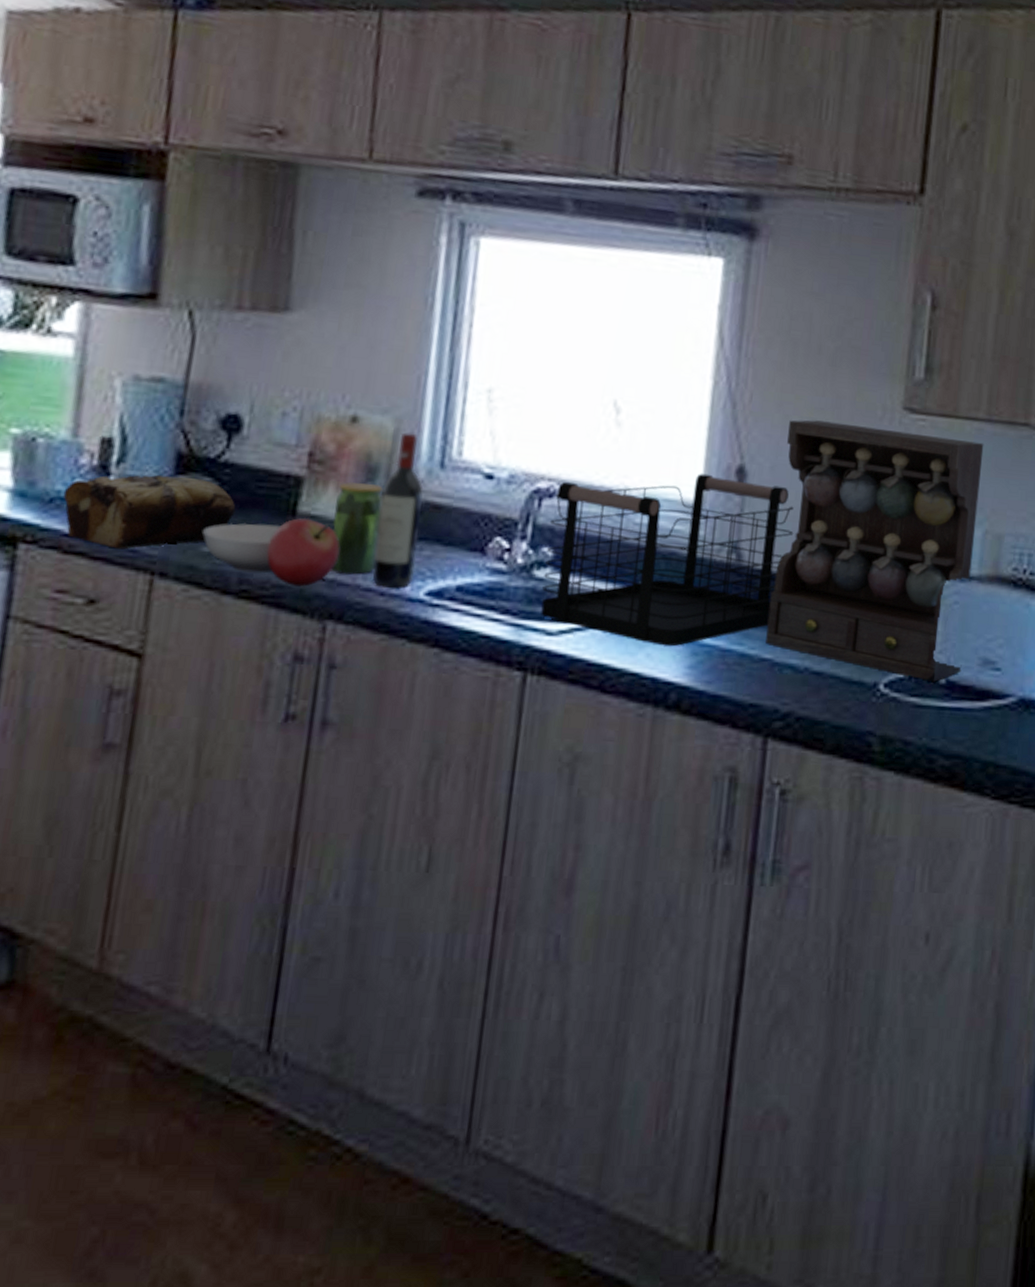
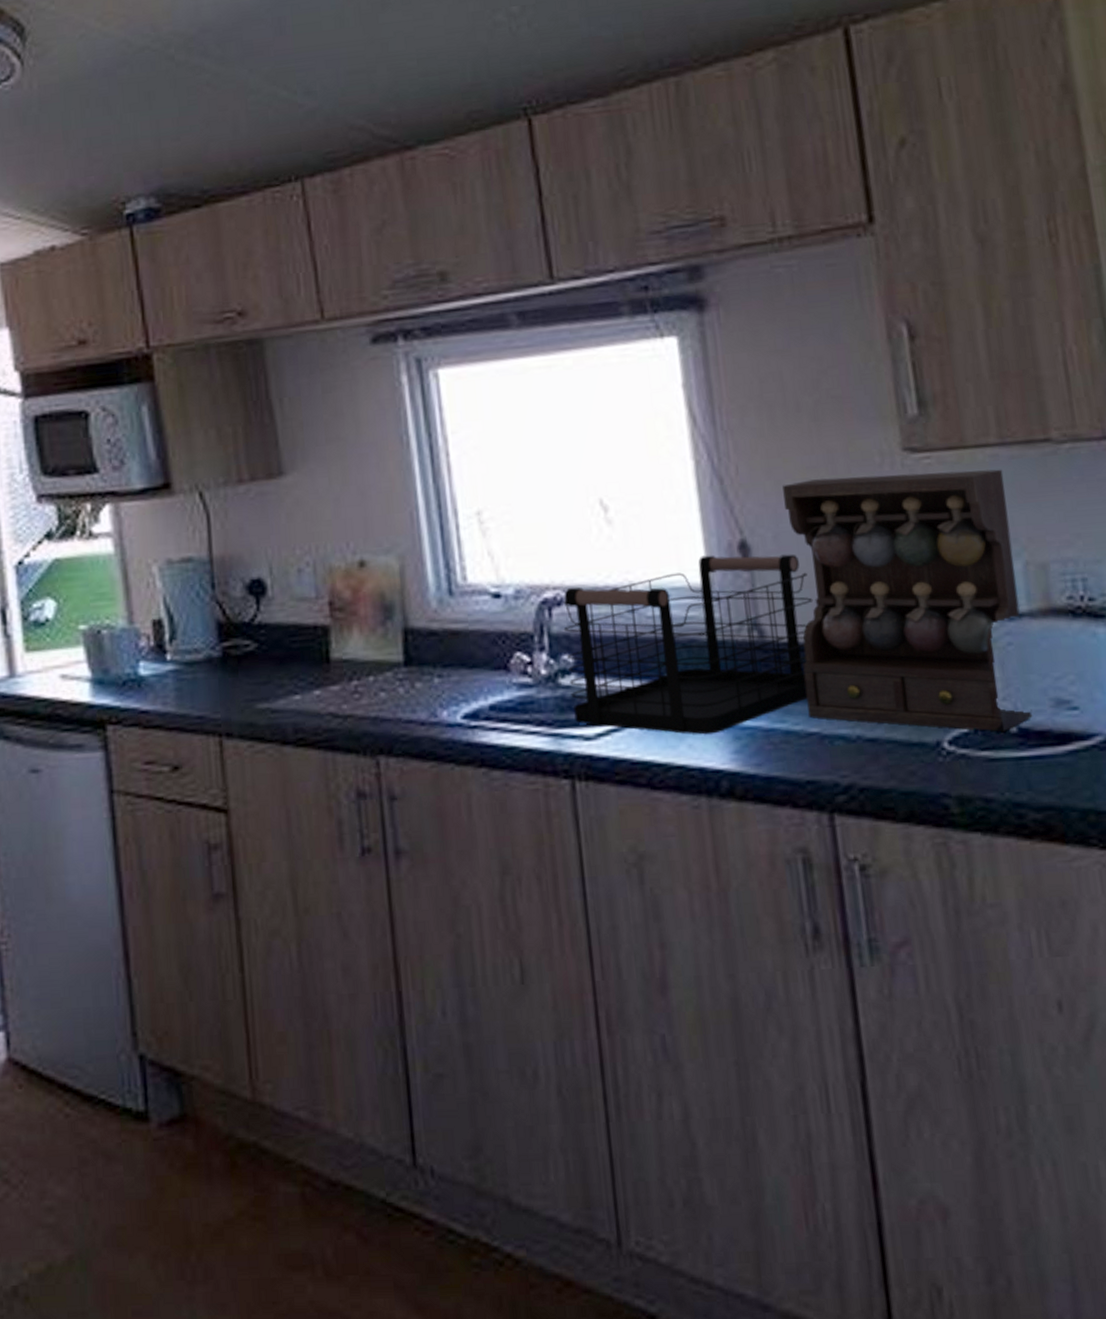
bread loaf: present [63,474,236,550] -> none [132,643,278,718]
bowl: present [203,523,281,574] -> none [254,674,321,722]
fruit: present [266,517,340,587] -> none [311,663,377,728]
jar: present [331,481,383,574] -> none [362,621,411,710]
wine bottle: present [372,432,423,587] -> none [401,567,448,716]

